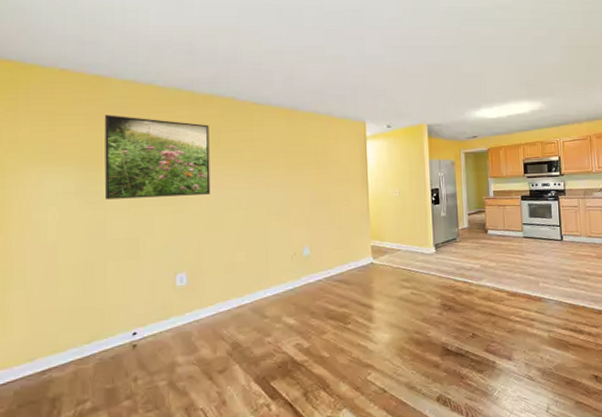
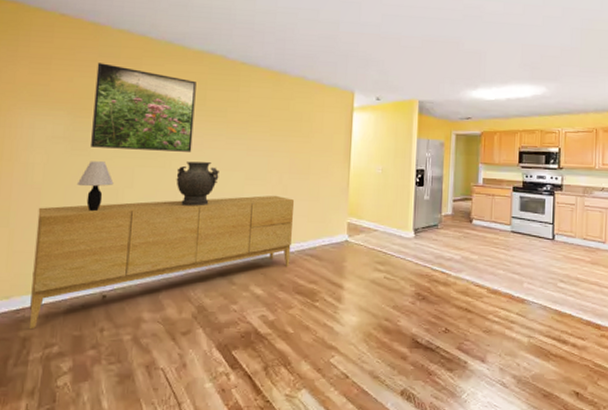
sideboard: none [56,227,319,389] -> present [30,195,295,330]
table lamp: none [94,212,133,264] -> present [76,161,114,212]
decorative urn: none [197,202,241,247] -> present [176,161,219,206]

